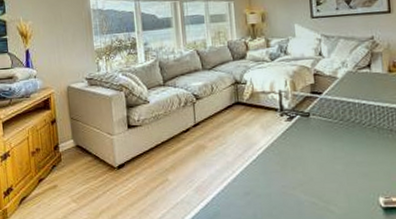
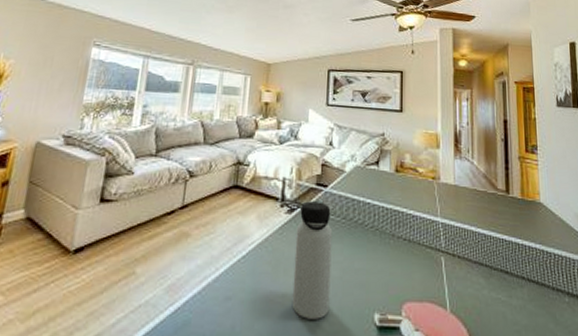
water bottle: none [298,108,337,205] -> present [292,201,333,319]

